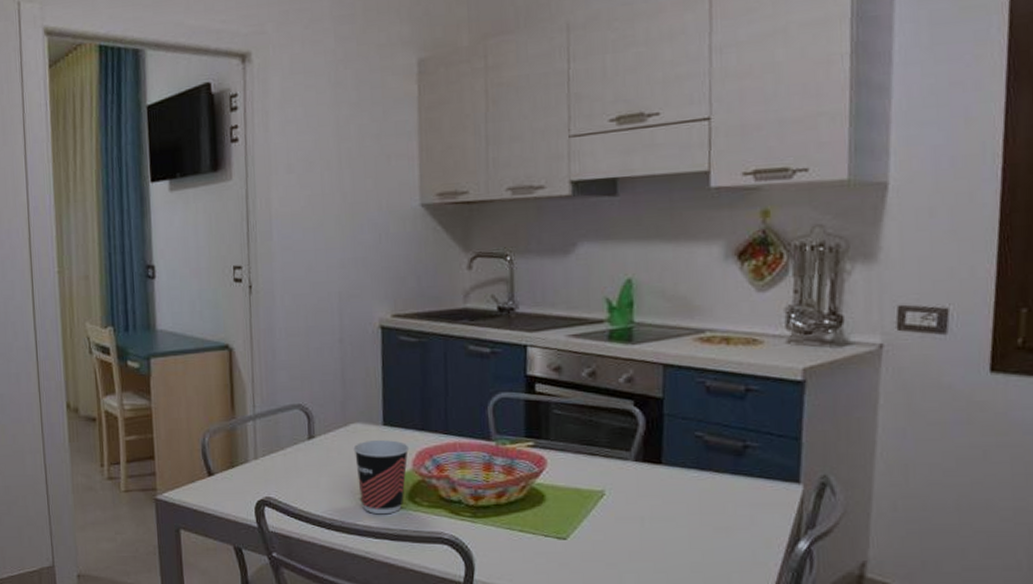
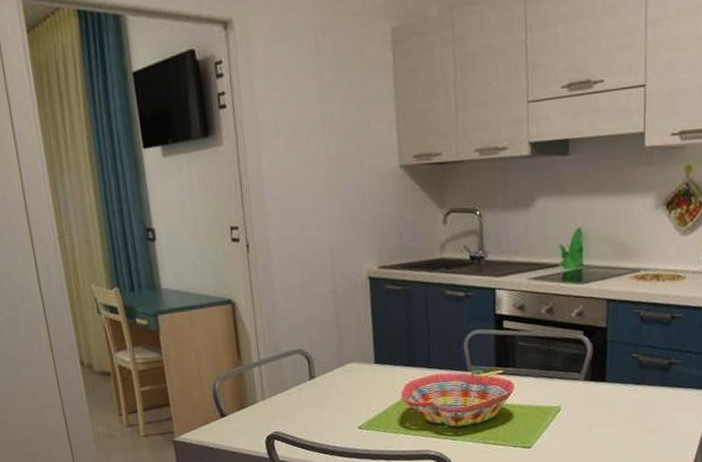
cup: present [353,439,410,515] -> none [350,376,399,440]

